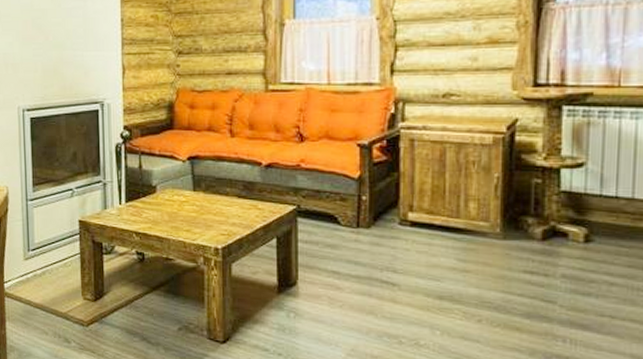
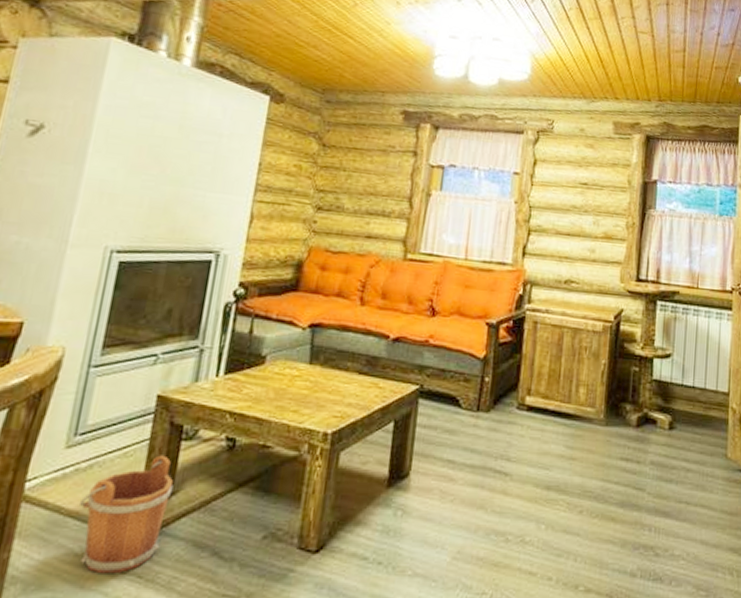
bucket: none [41,265,104,349] -> present [79,455,174,574]

